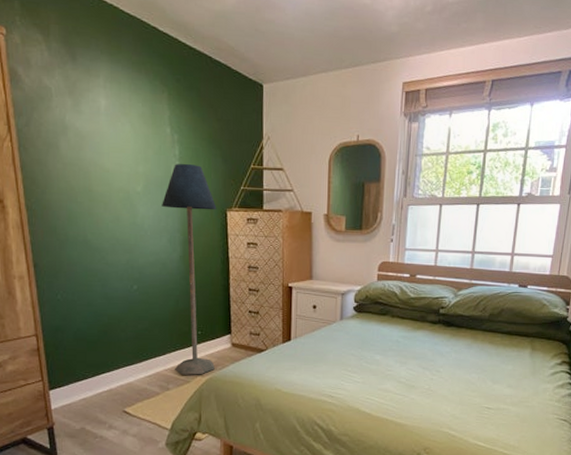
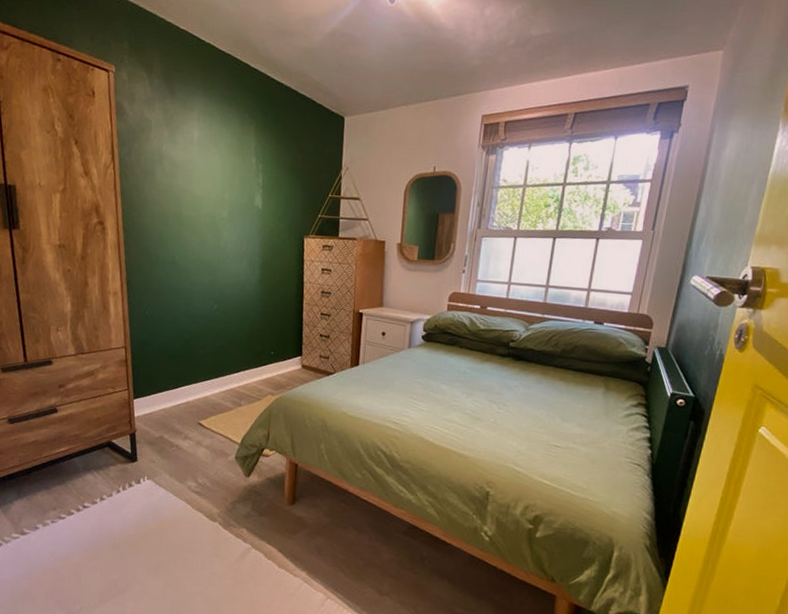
floor lamp: present [162,164,217,375] -> none [244,192,295,394]

